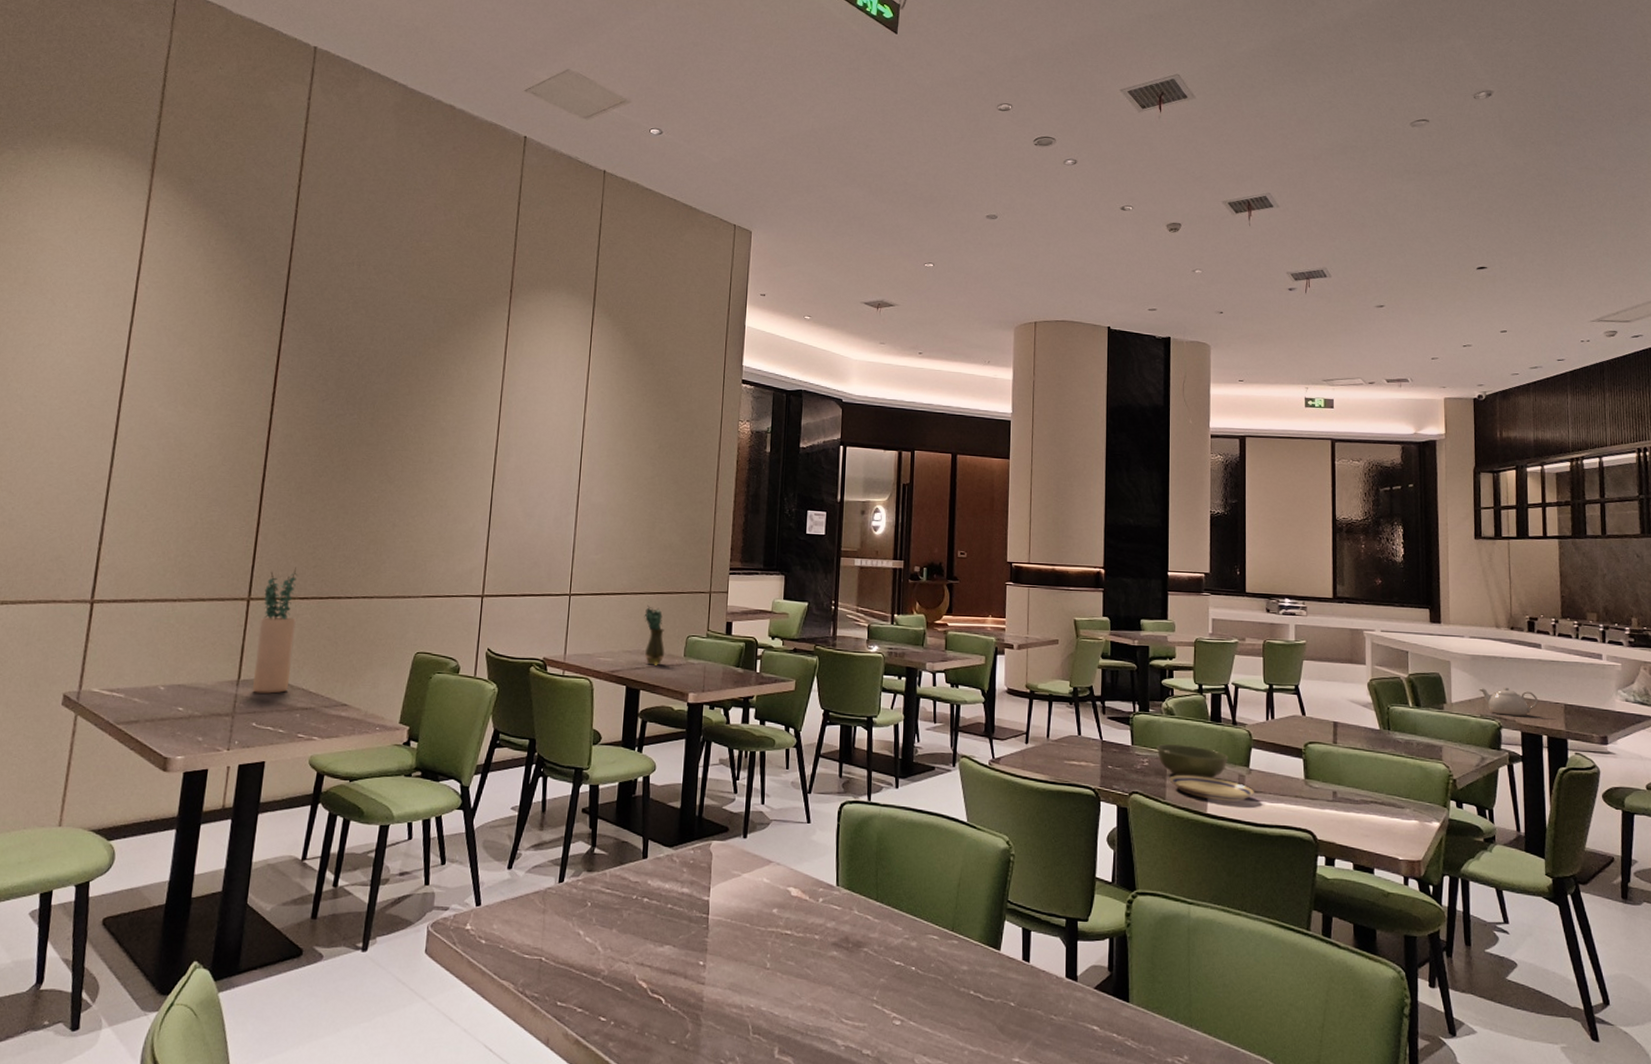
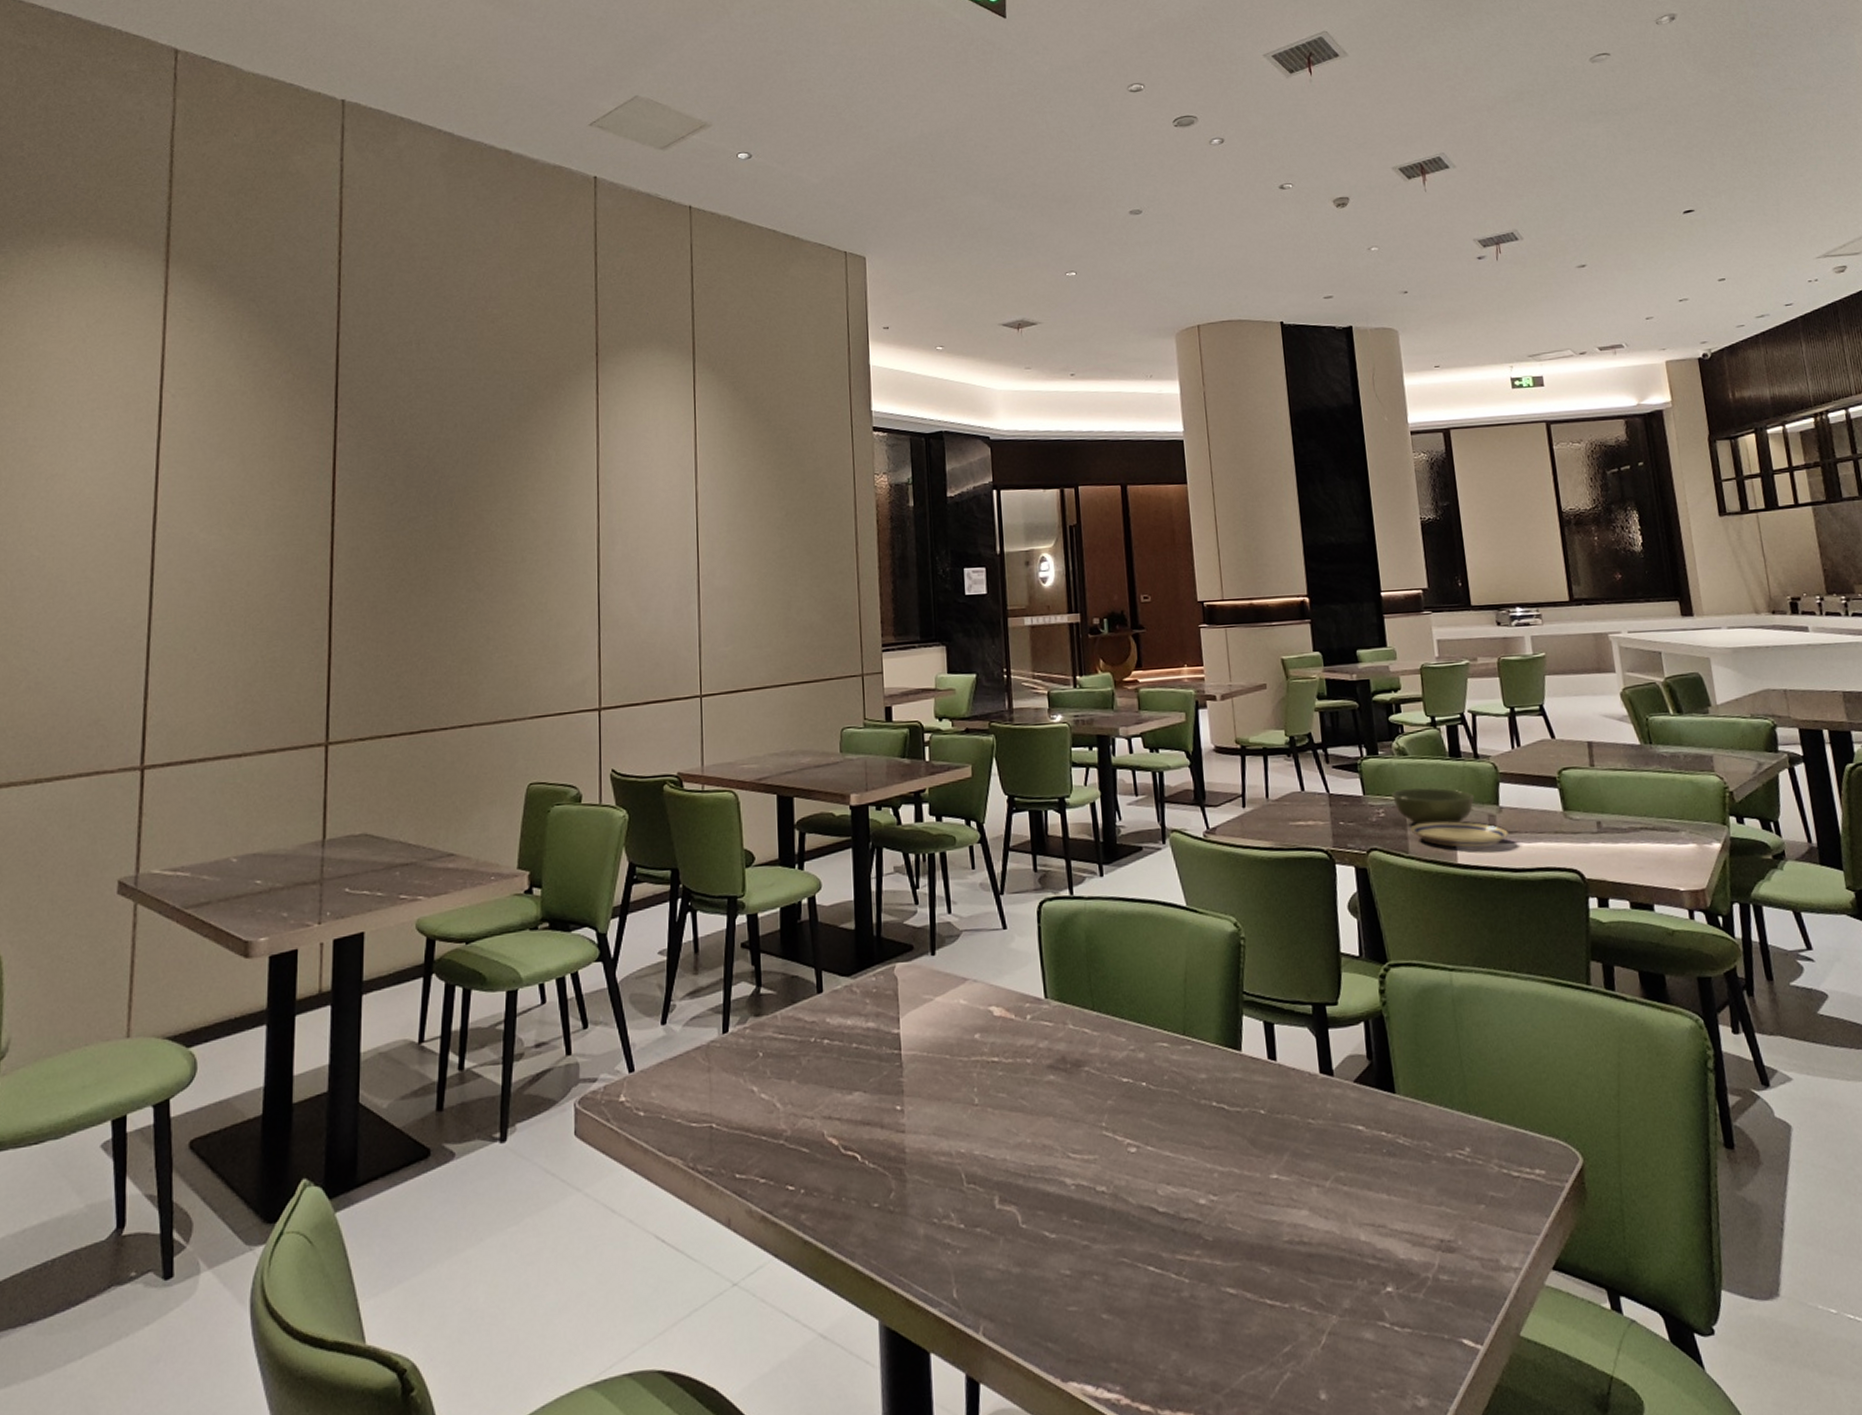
vase: present [253,567,298,694] -> none [342,700,385,853]
vase: present [644,604,665,665] -> none [789,697,818,767]
teapot: present [1478,687,1539,716] -> none [1745,679,1814,712]

